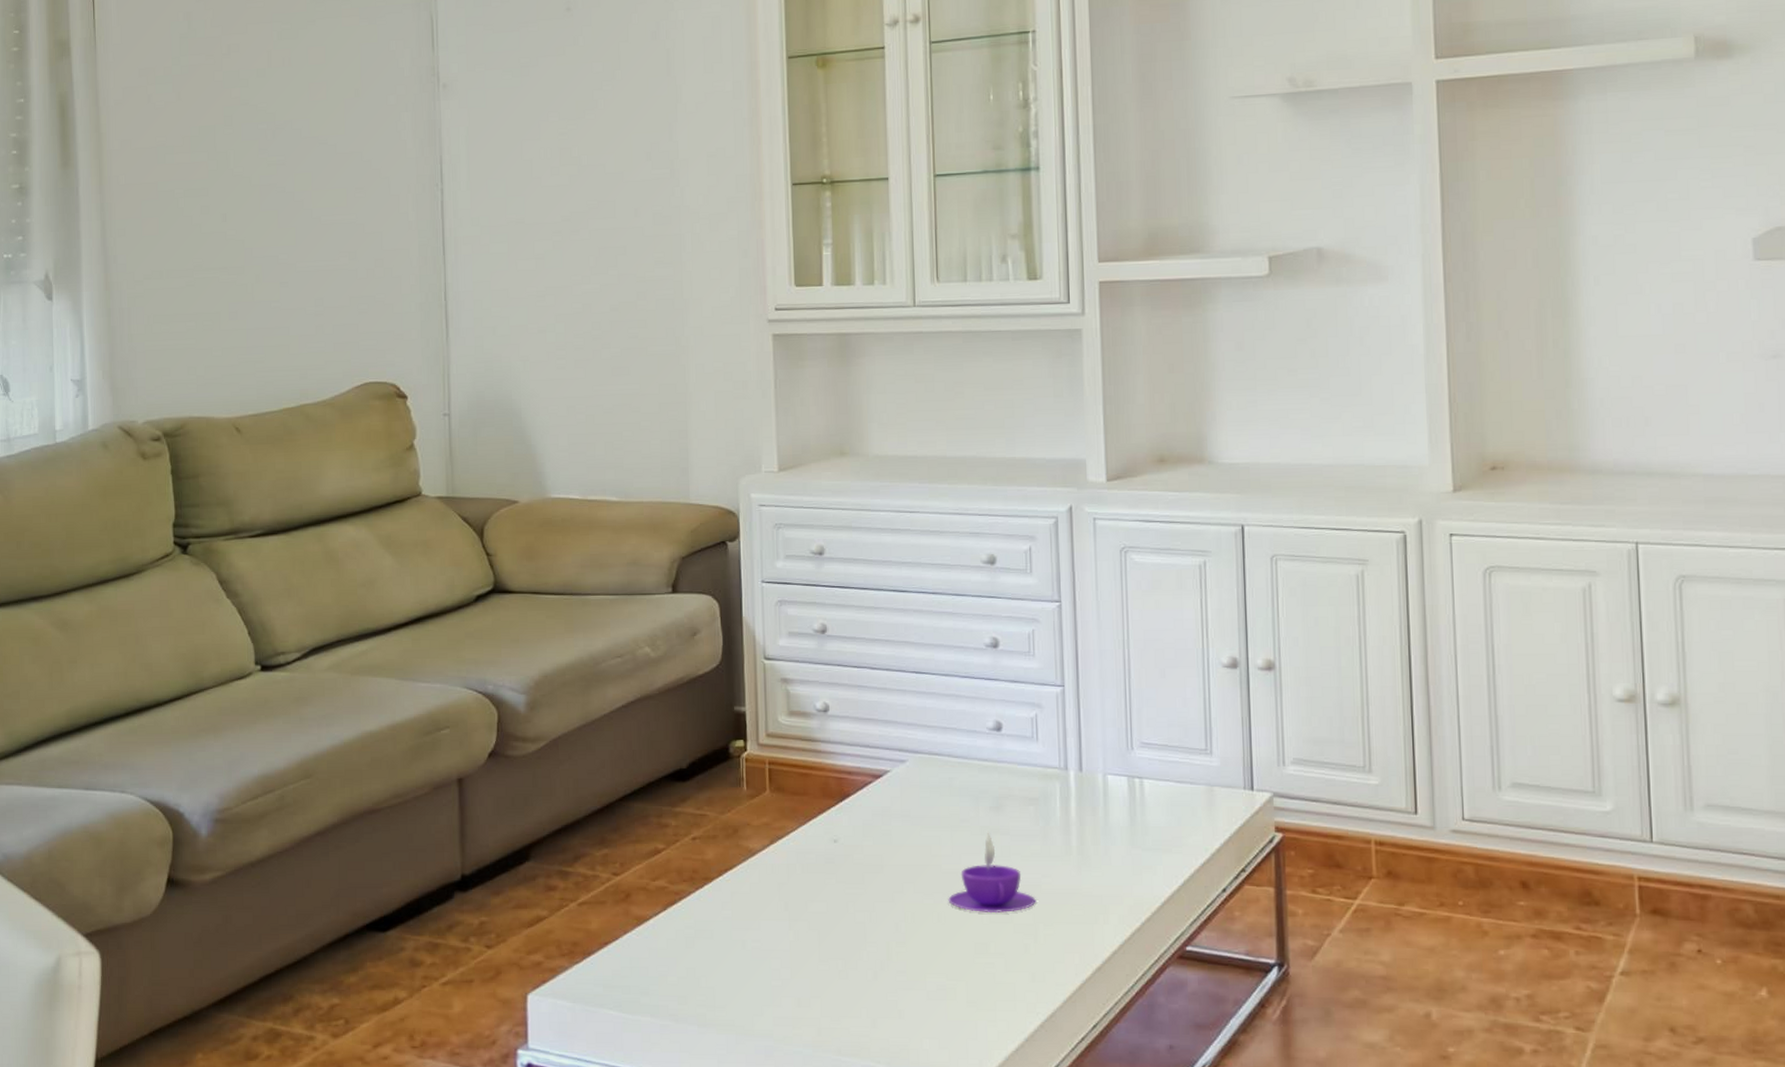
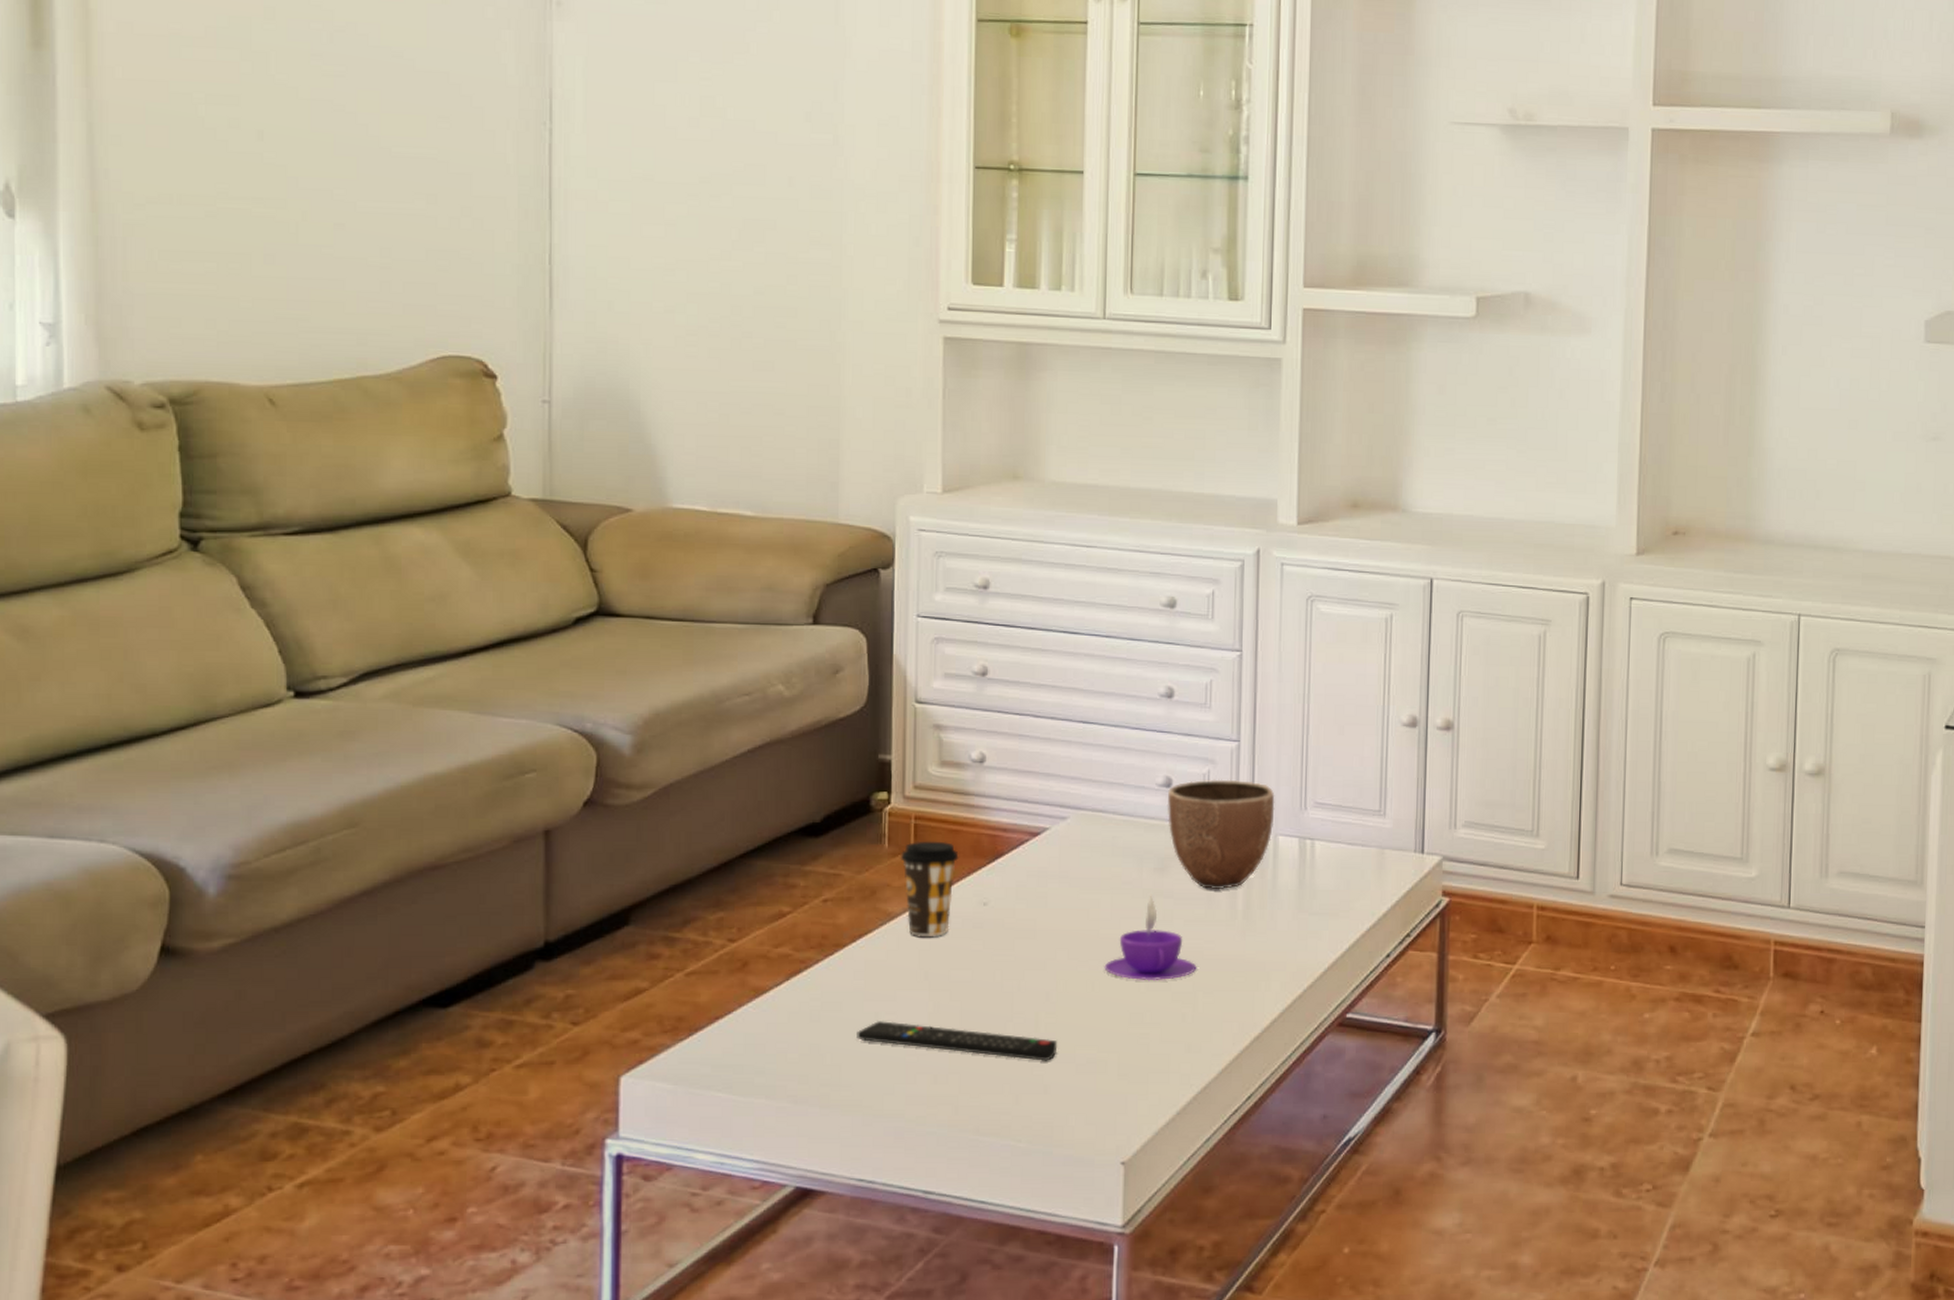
remote control: none [727,948,909,988] -> present [857,1021,1058,1061]
coffee cup: none [757,784,810,871] -> present [900,841,959,936]
decorative bowl: none [998,722,1102,826] -> present [1167,779,1275,889]

